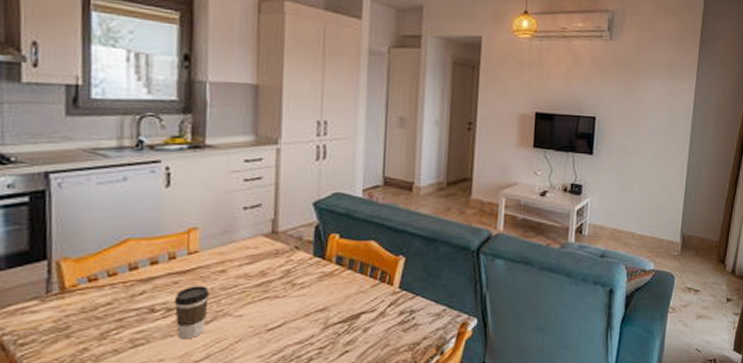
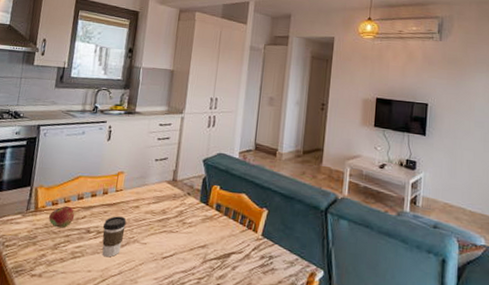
fruit: none [86,280,128,311] -> present [49,205,75,228]

